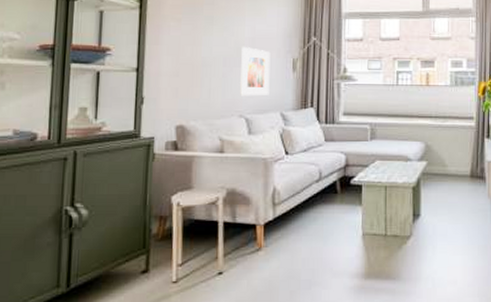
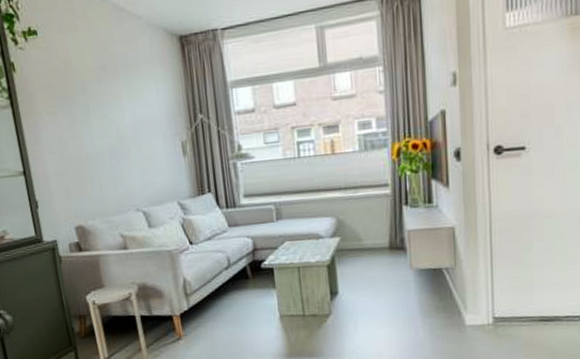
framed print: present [240,46,271,96] -> none [125,134,163,189]

